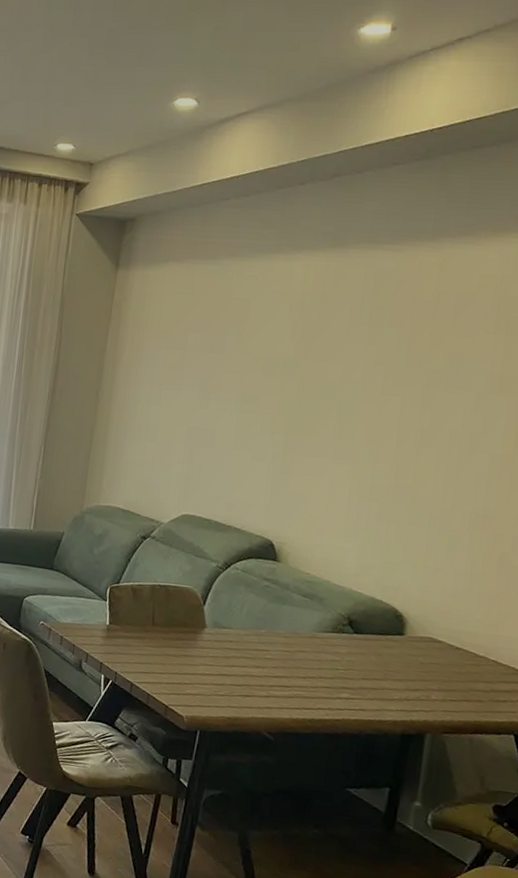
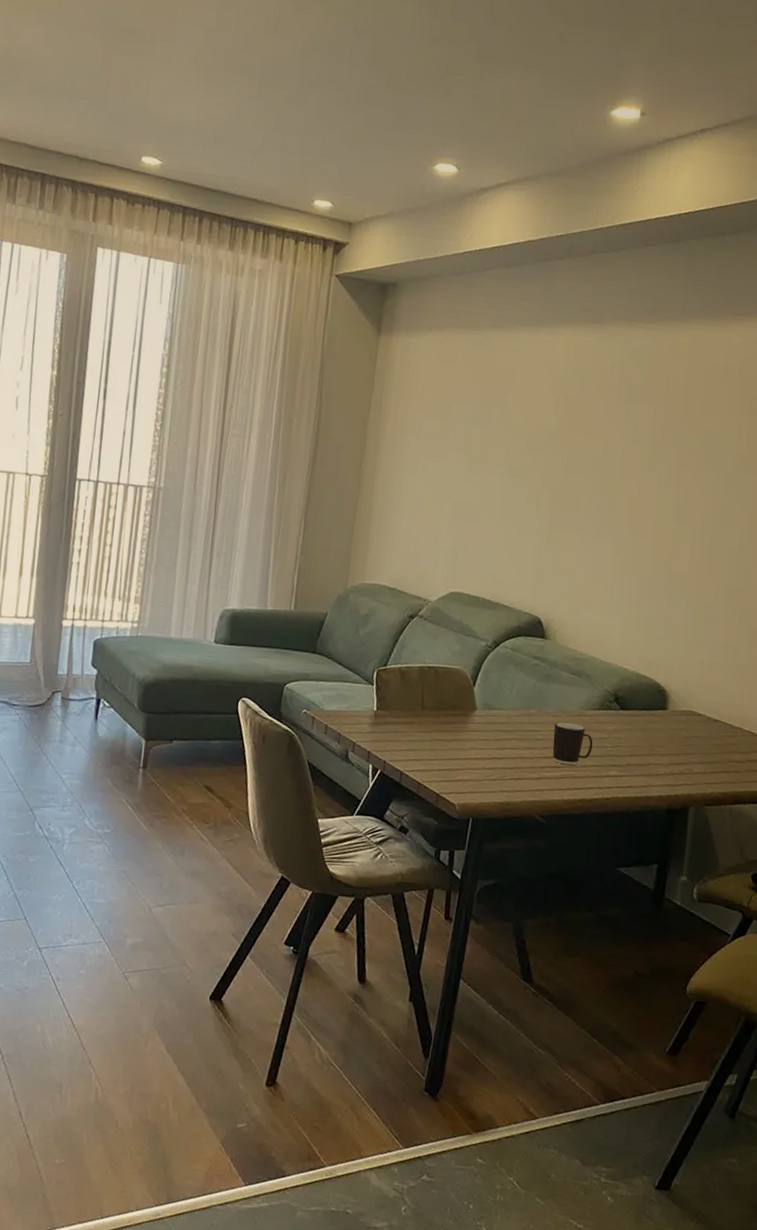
mug: none [282,642,325,686] -> present [552,721,593,766]

